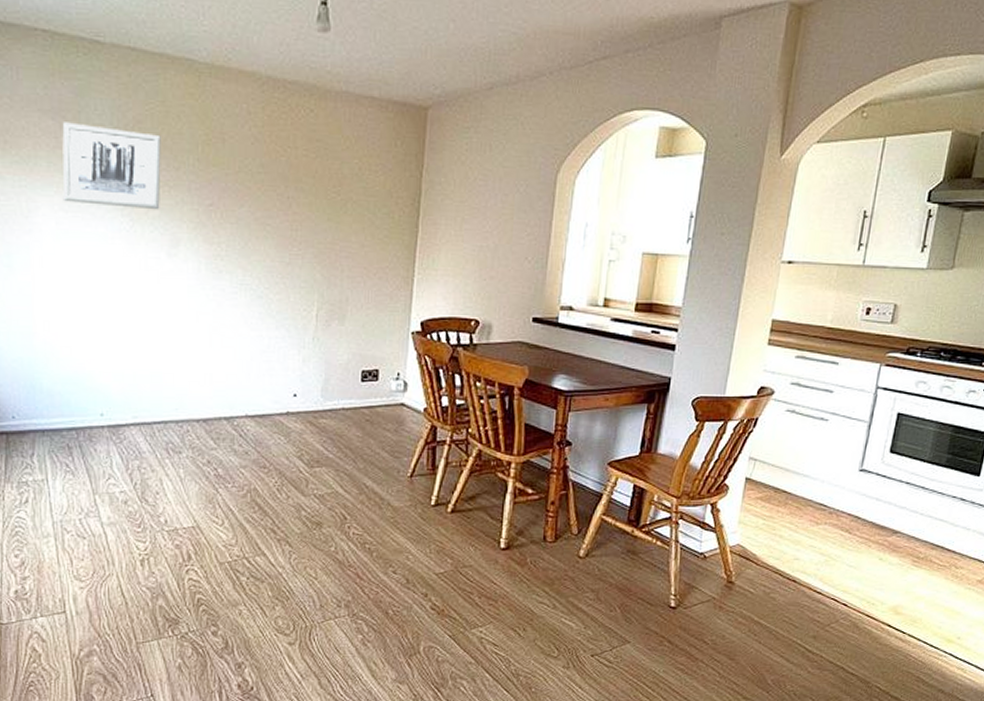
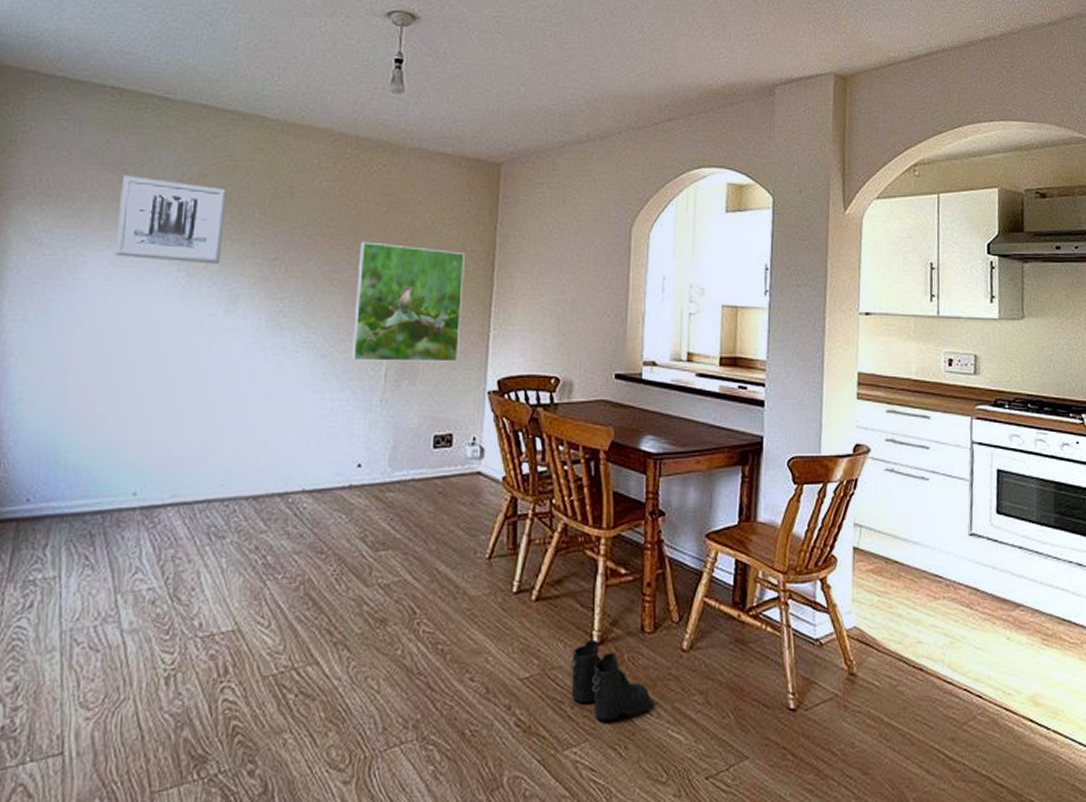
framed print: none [285,187,391,304] -> present [351,241,465,362]
boots: none [479,545,548,609] -> present [570,639,650,721]

